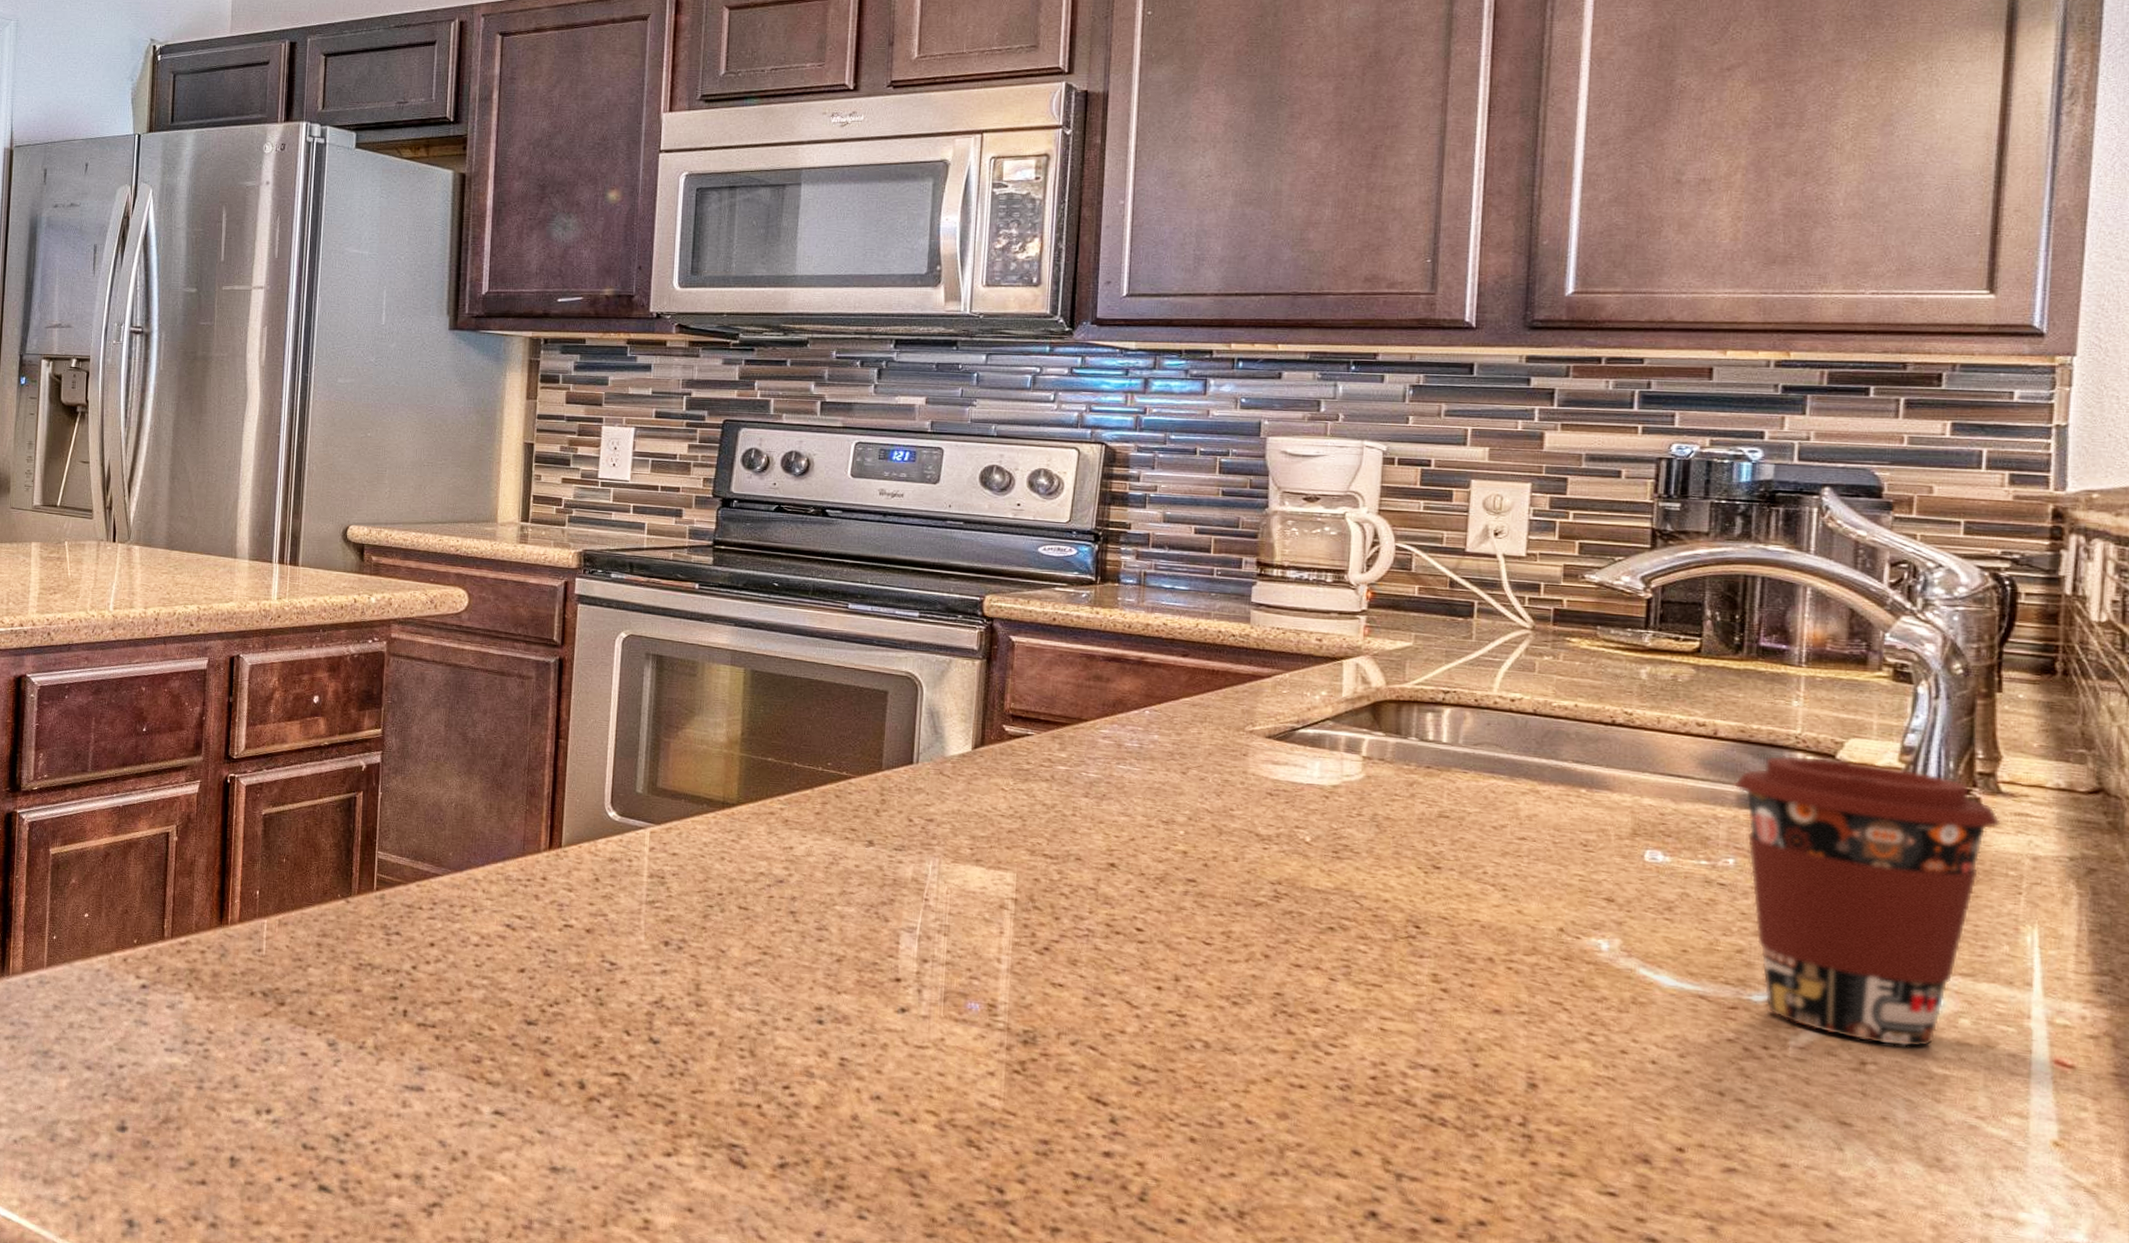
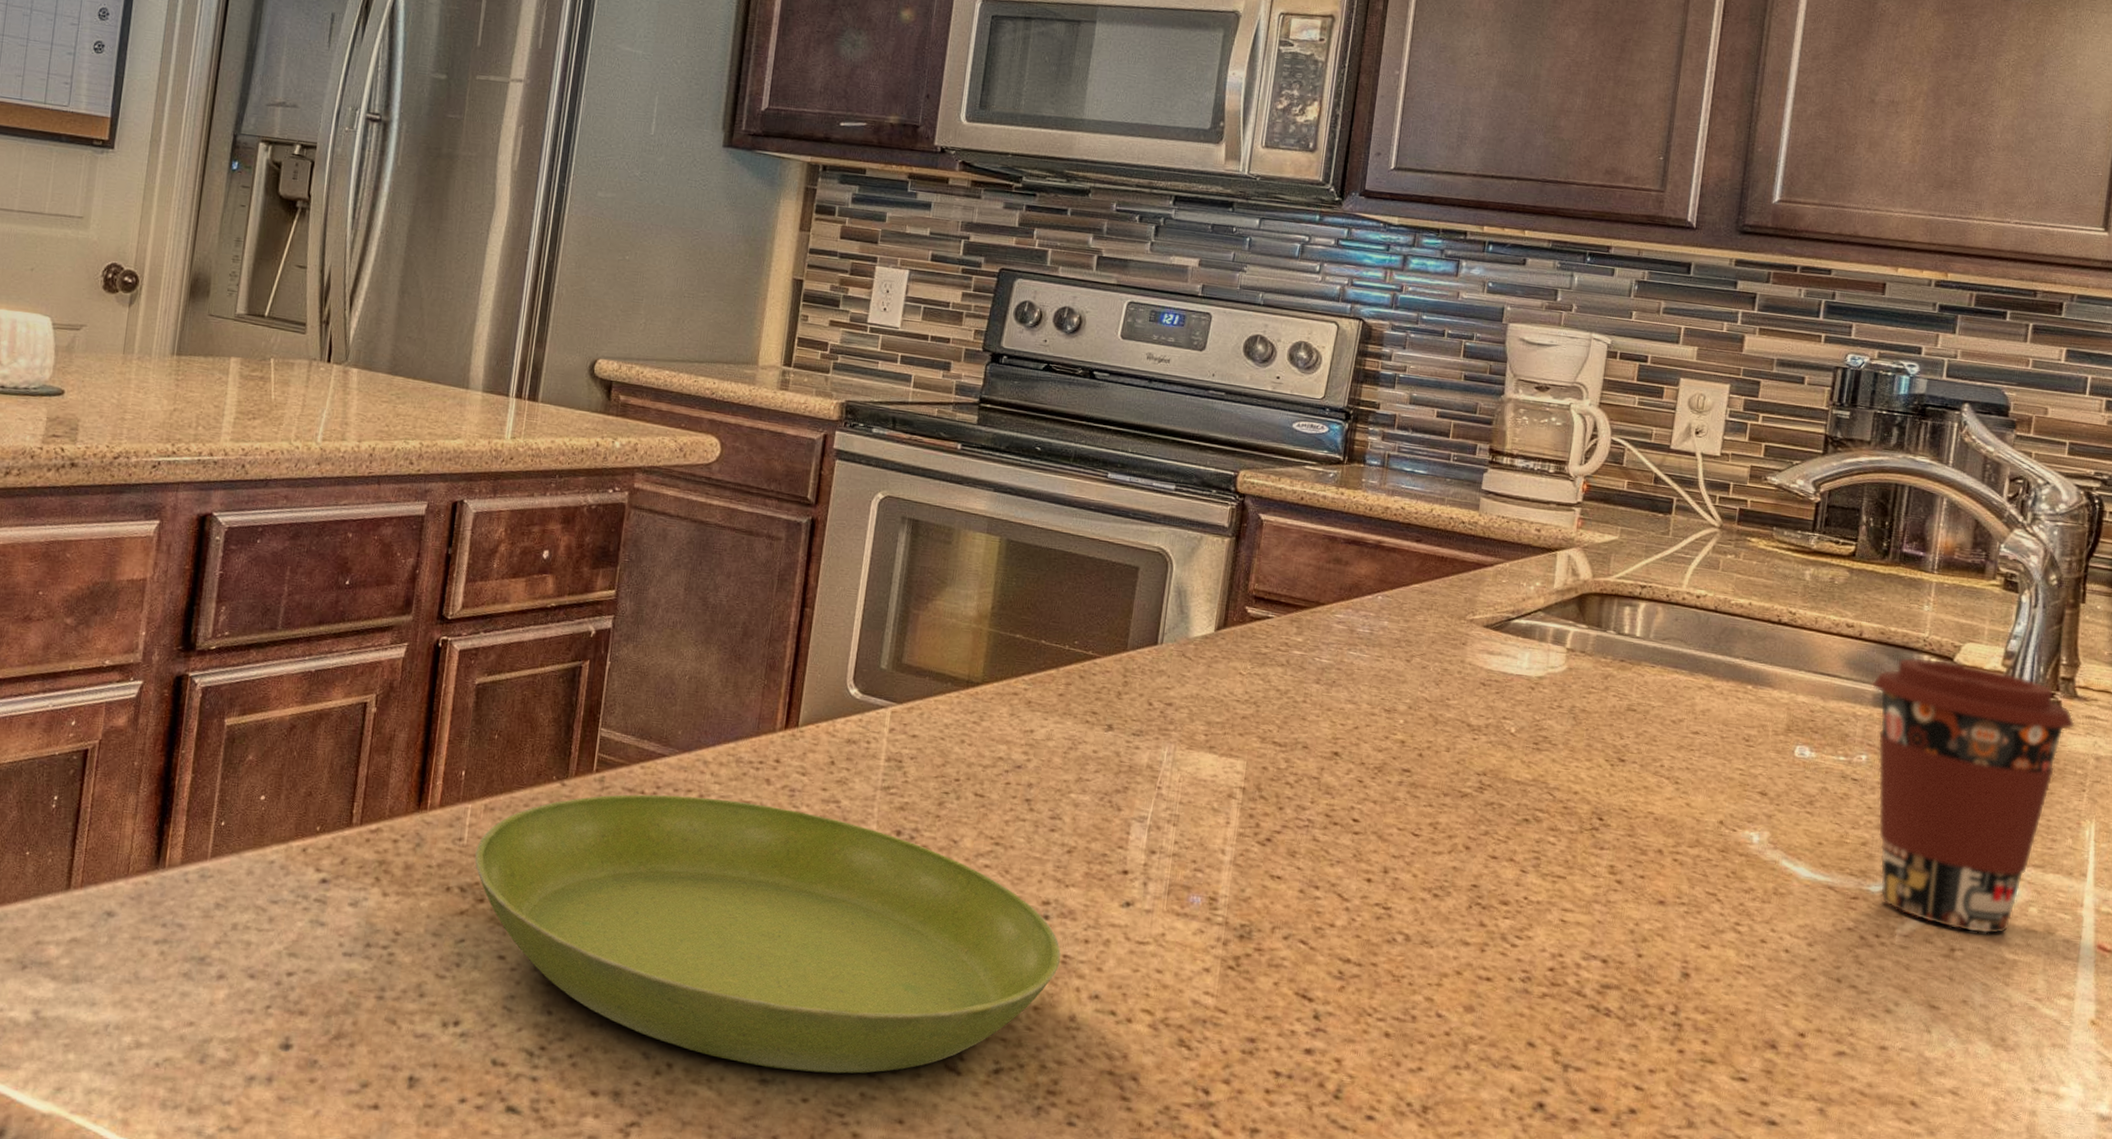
saucer: none [273,910,839,1165] -> present [474,794,1061,1074]

